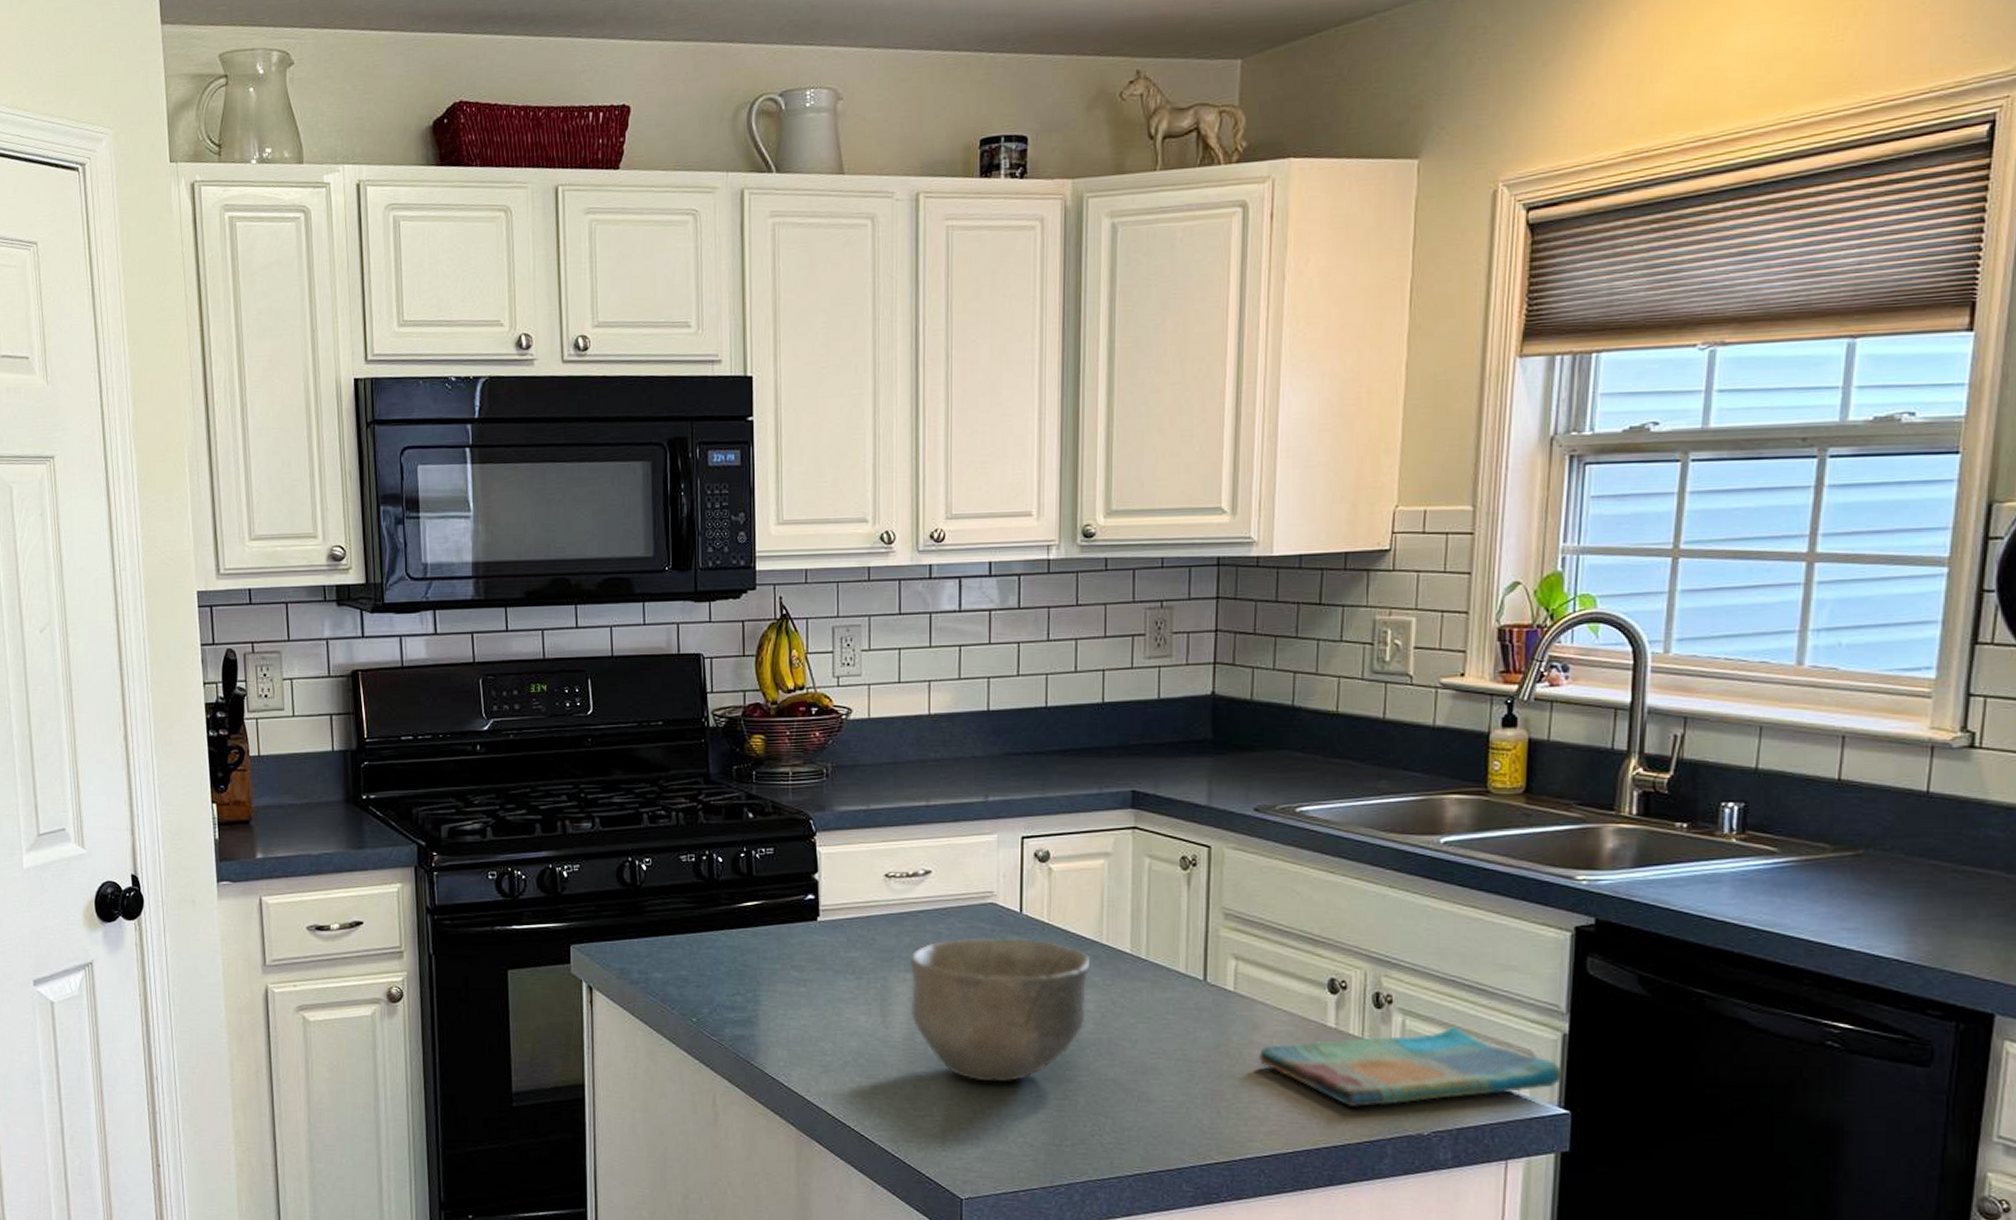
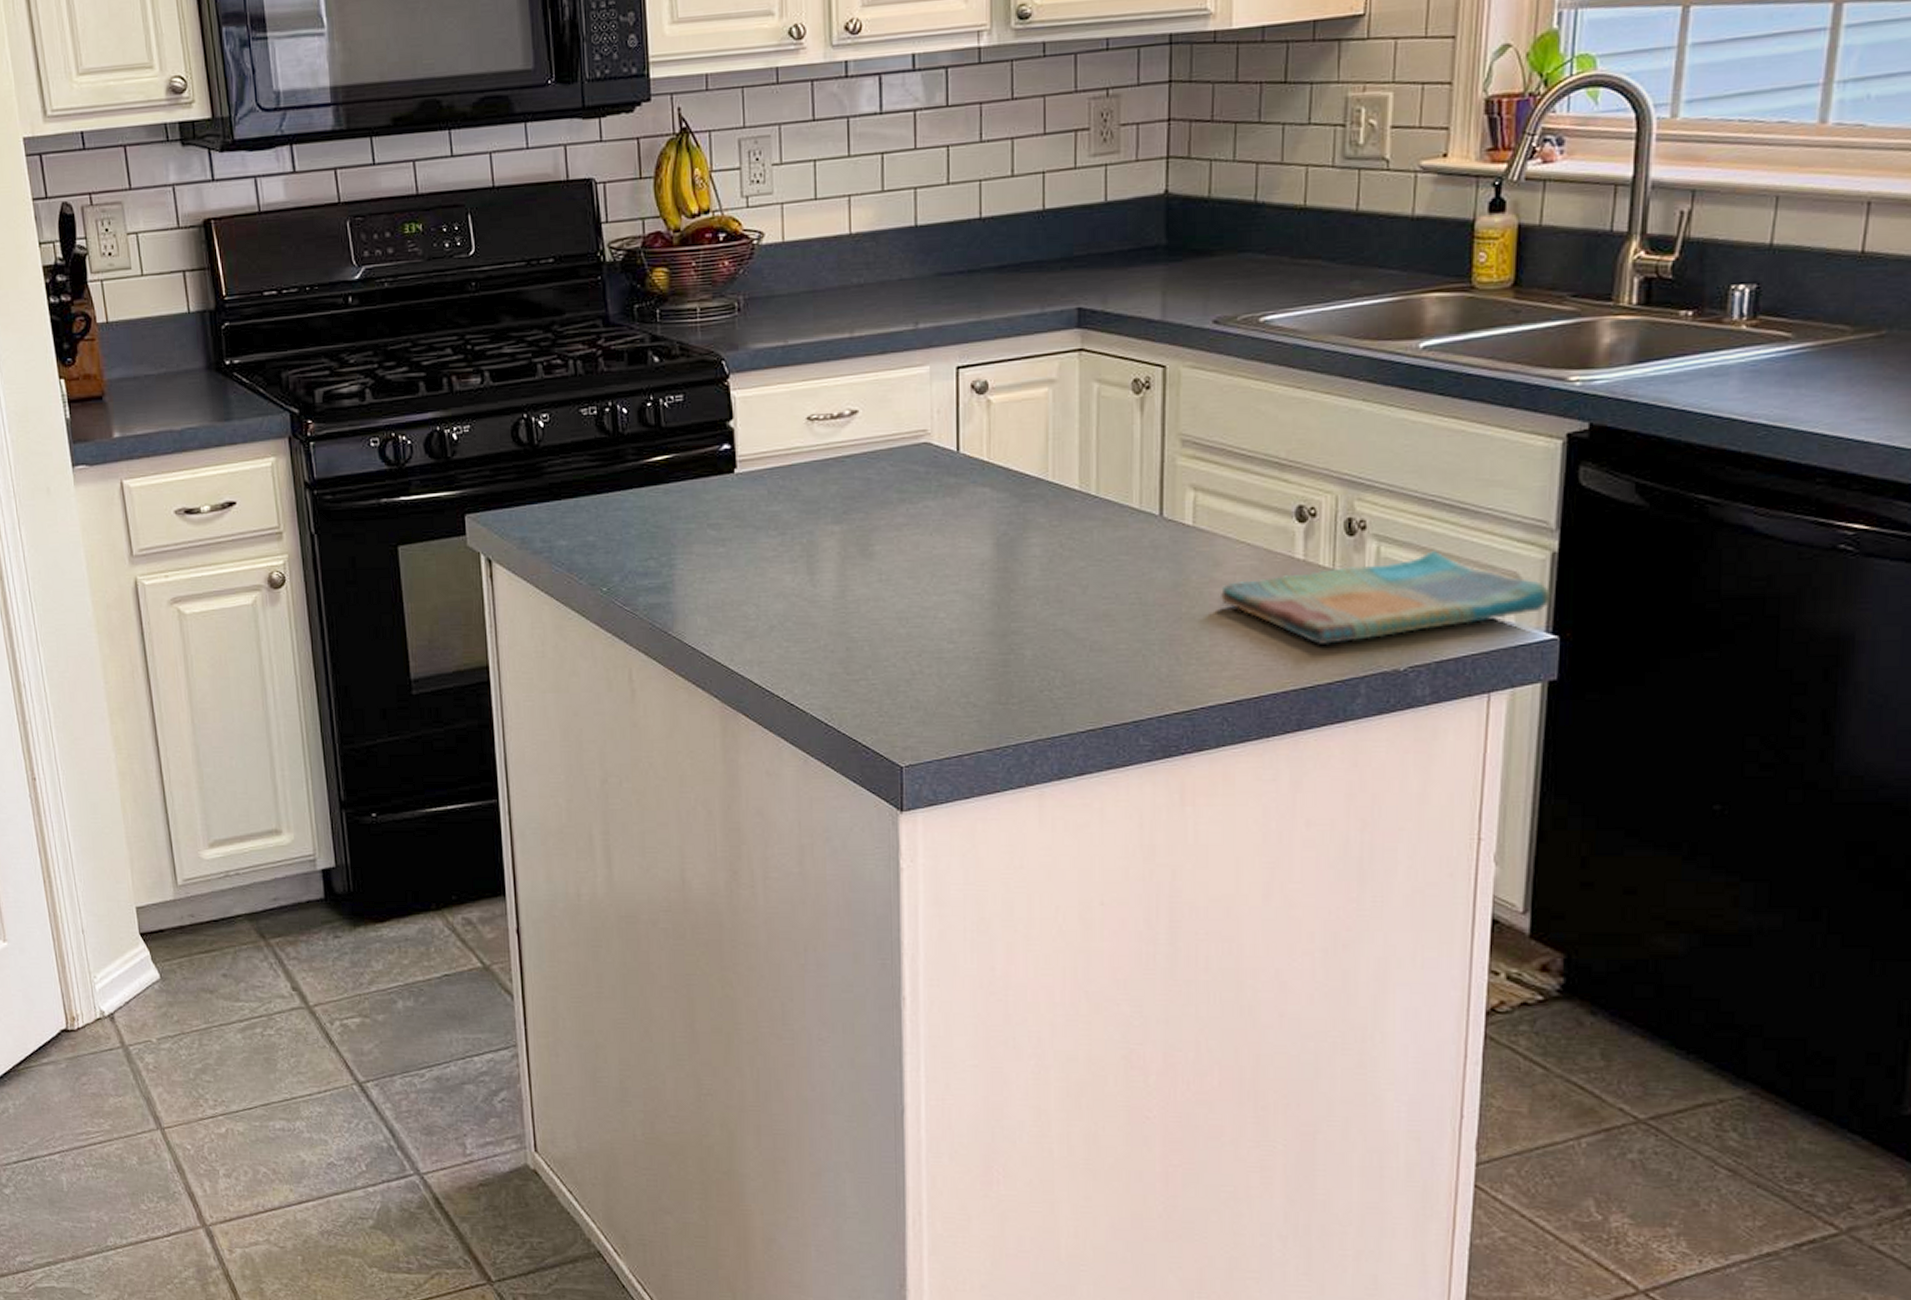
bowl: present [909,937,1091,1082] -> none [837,480,1036,639]

